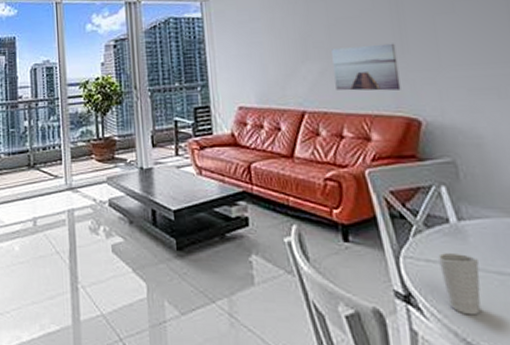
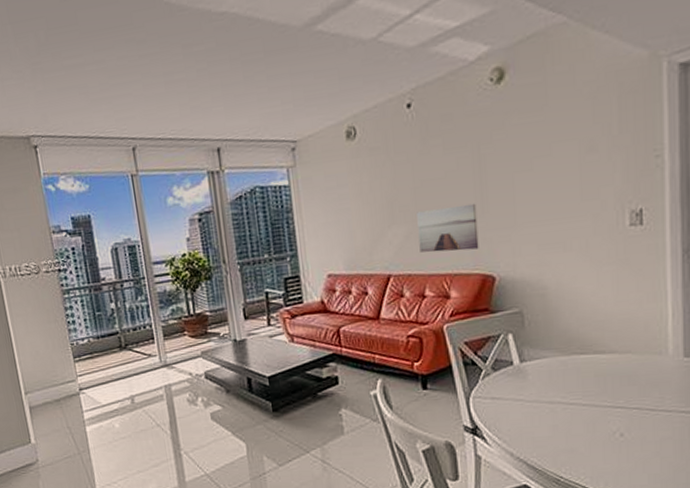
cup: present [438,253,481,316] -> none [502,390,535,439]

